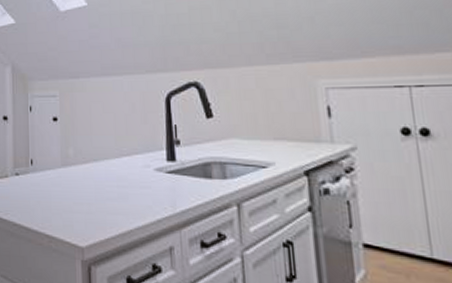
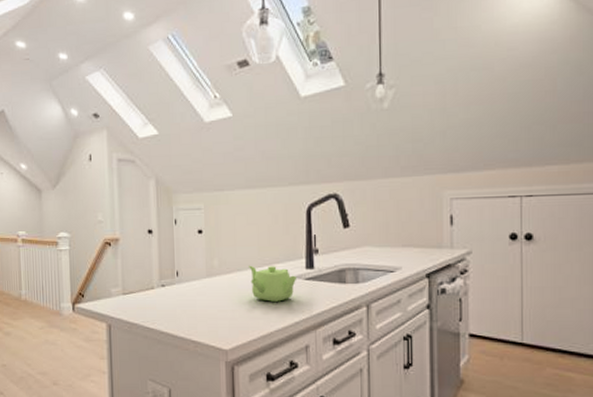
teapot: none [106,155,158,197] -> present [249,265,297,303]

